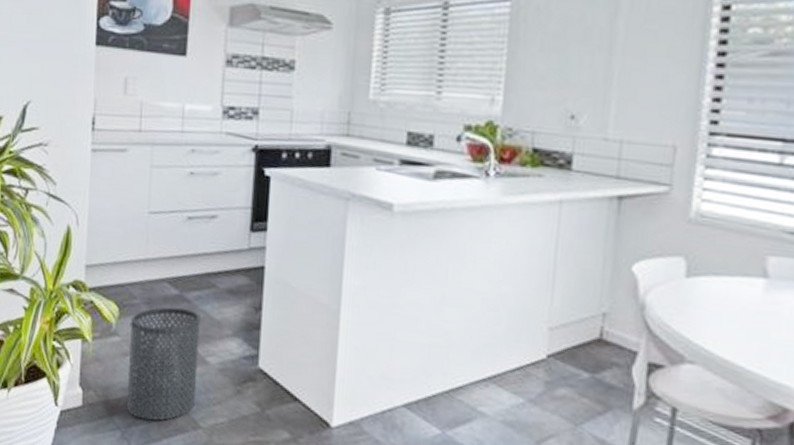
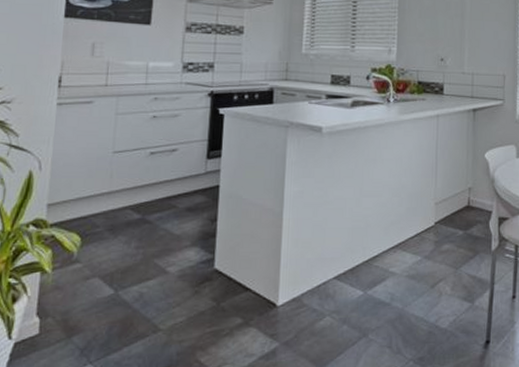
trash can: present [126,306,201,421] -> none [86,230,161,334]

